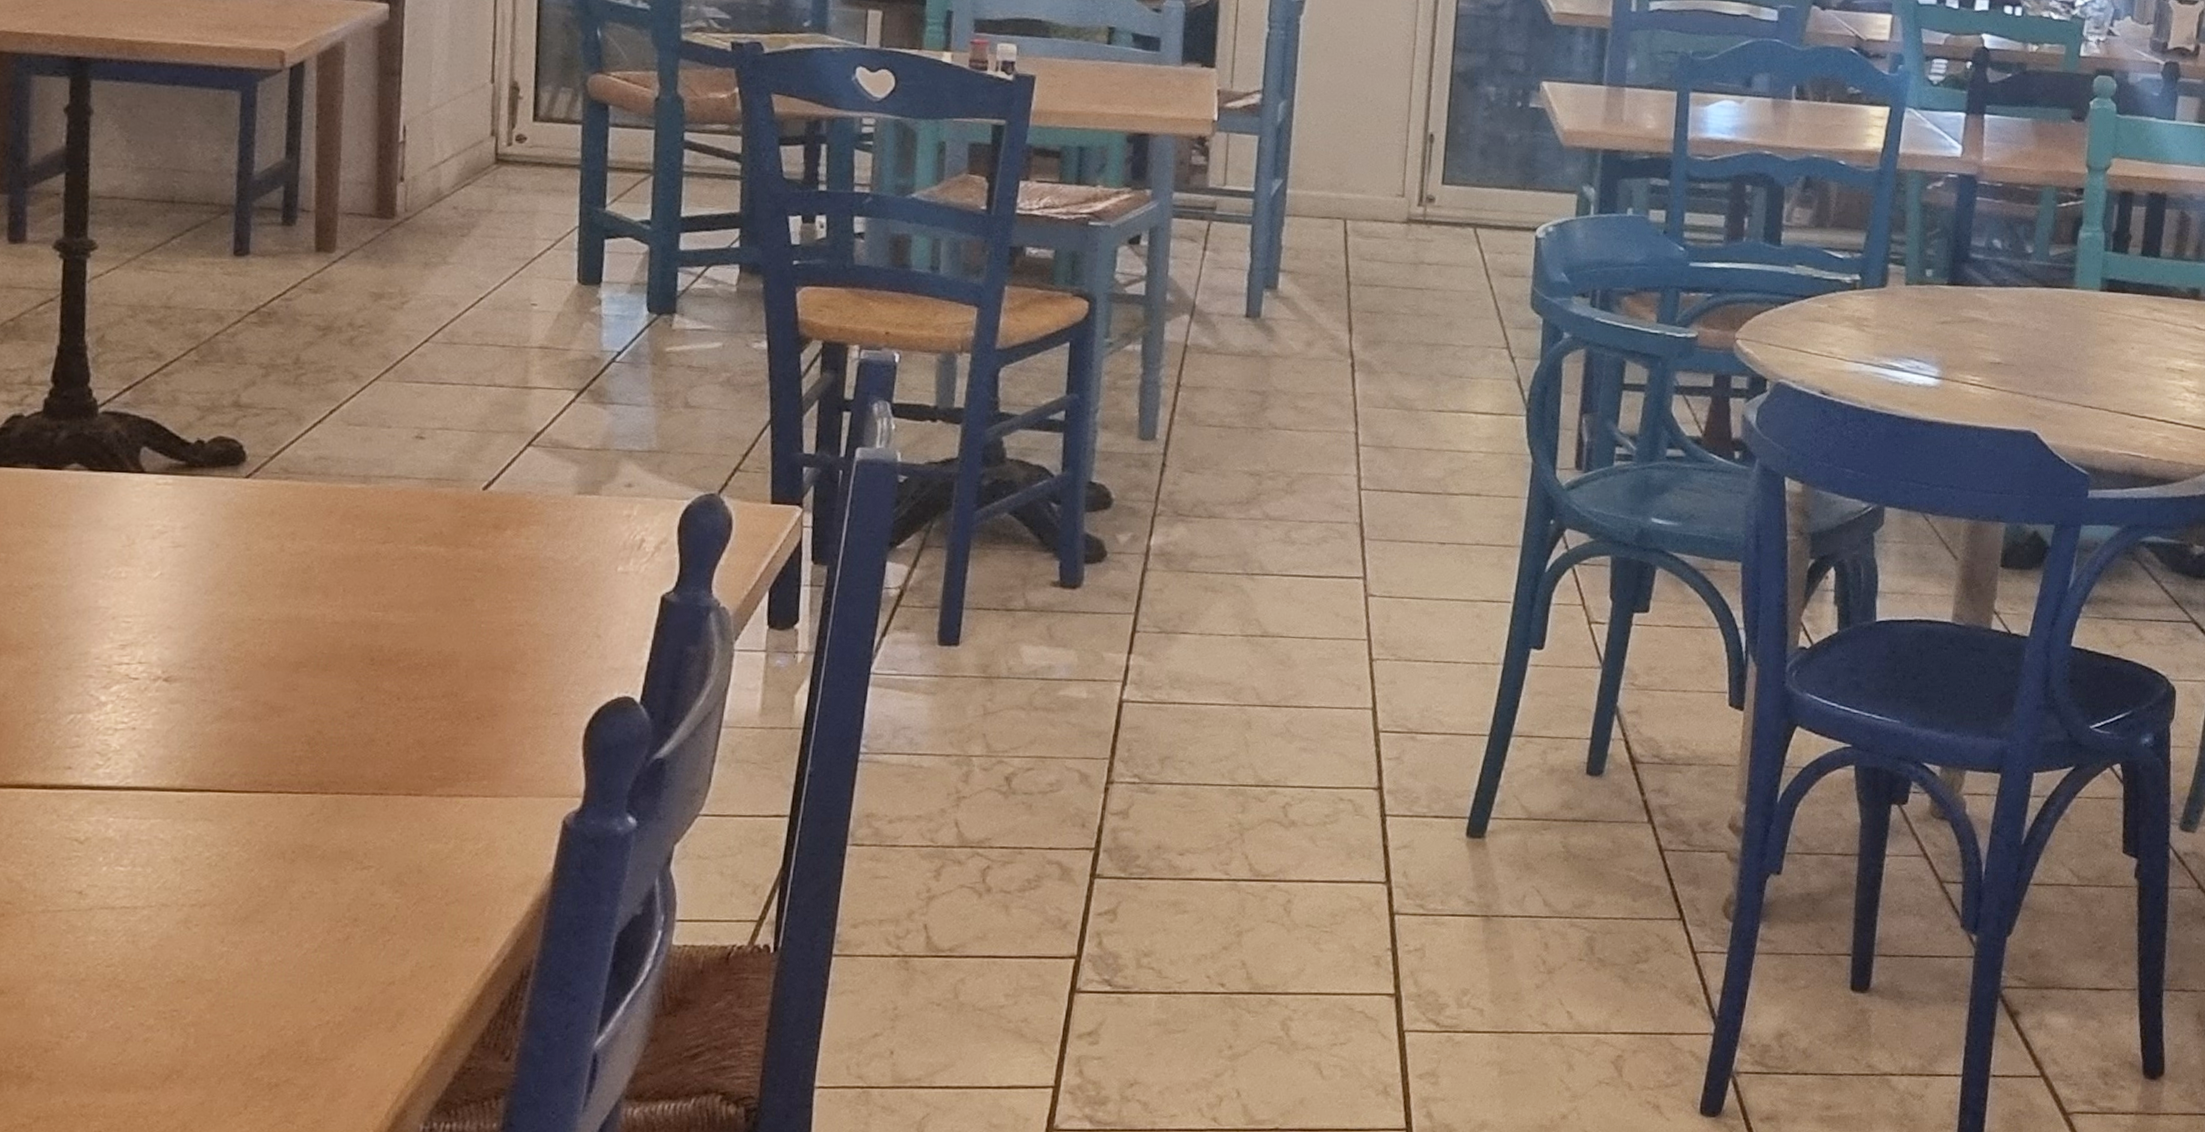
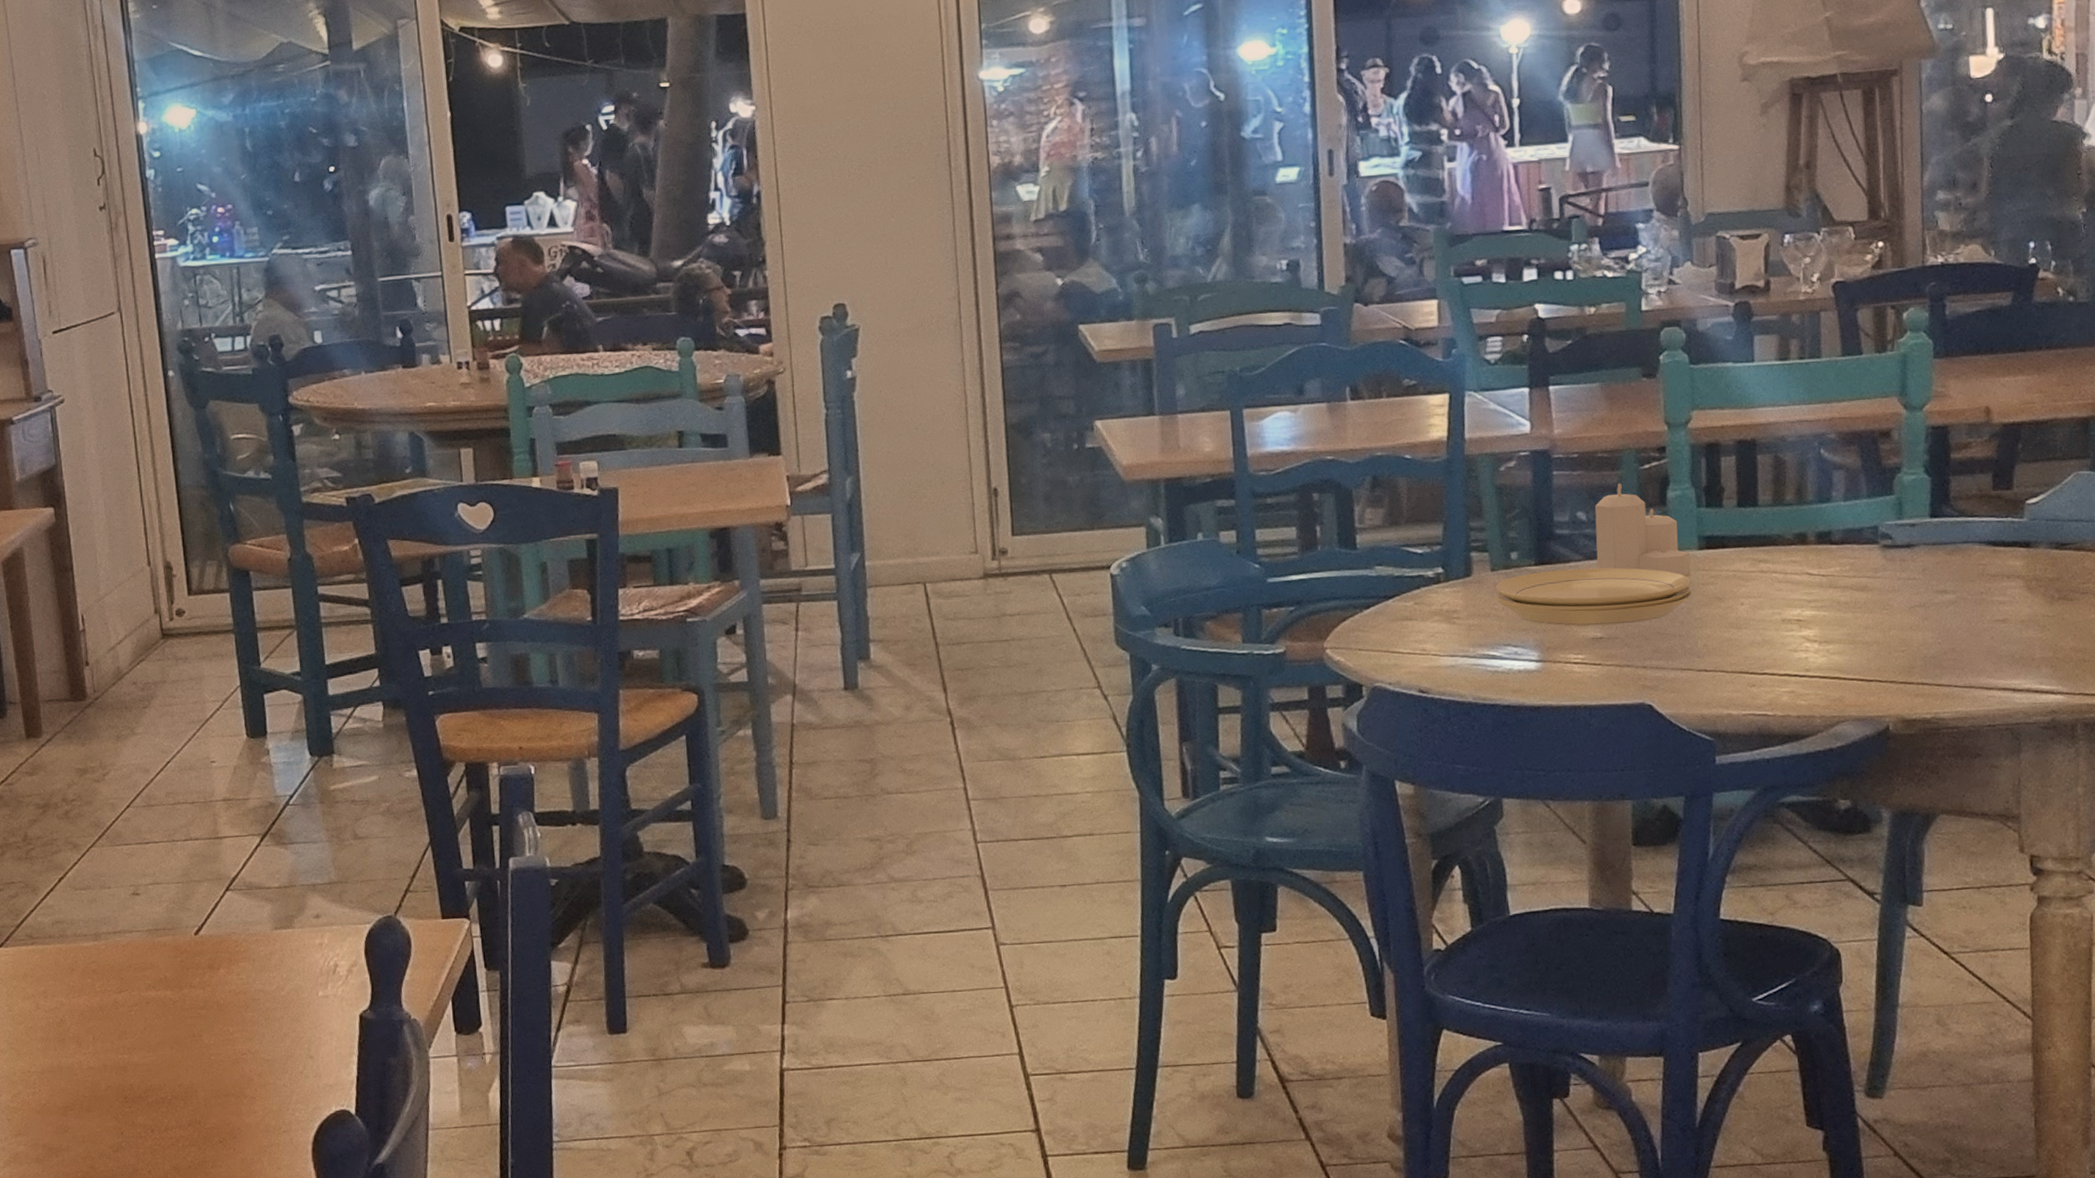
plate: none [1906,292,2090,353] -> present [1495,567,1692,626]
candle: none [2005,216,2092,316] -> present [1594,482,1691,578]

